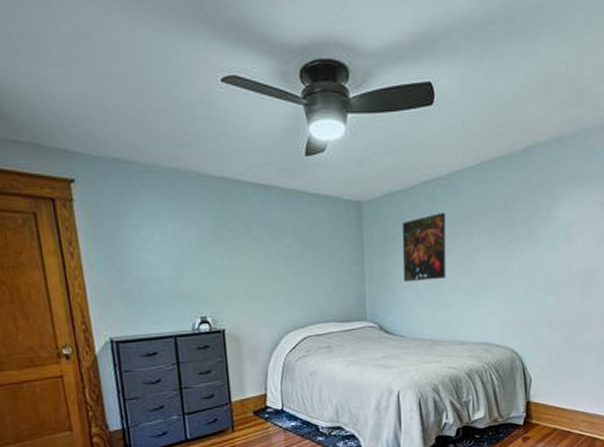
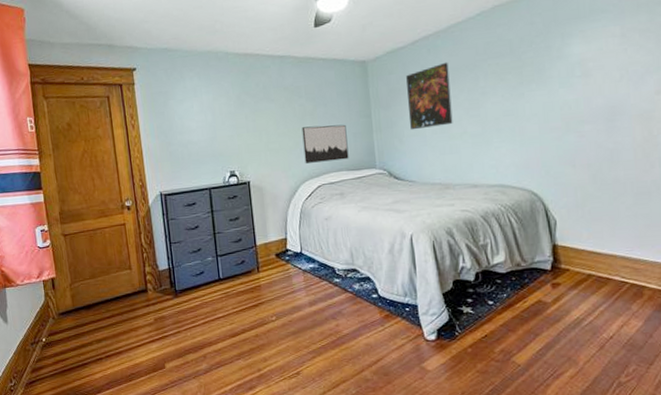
wall art: none [287,270,338,312] -> present [301,124,349,163]

